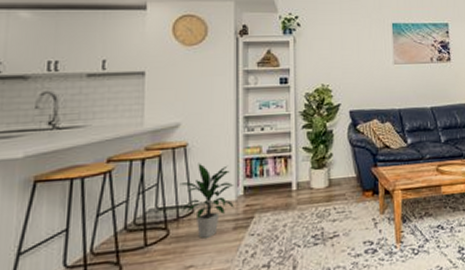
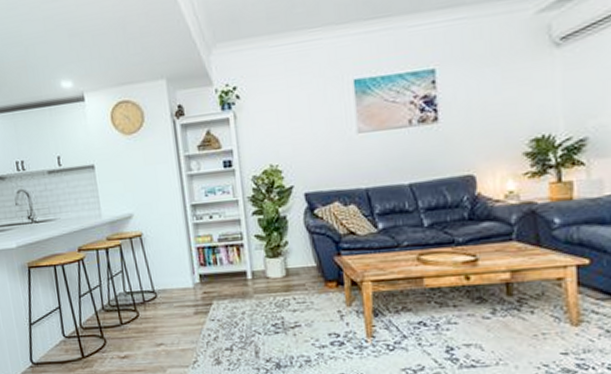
indoor plant: present [179,163,234,238] -> none [140,251,193,321]

